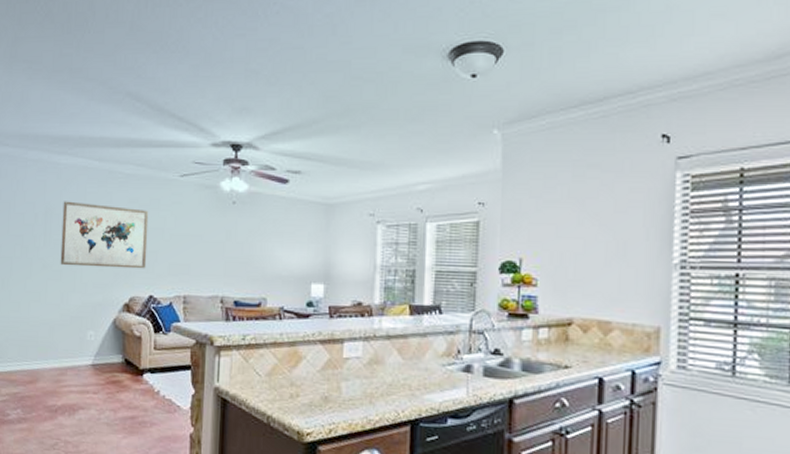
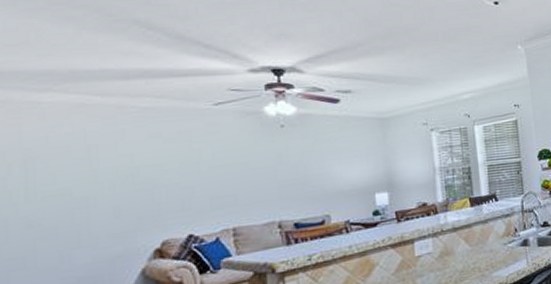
wall art: present [60,201,149,269] -> none [51,143,181,221]

